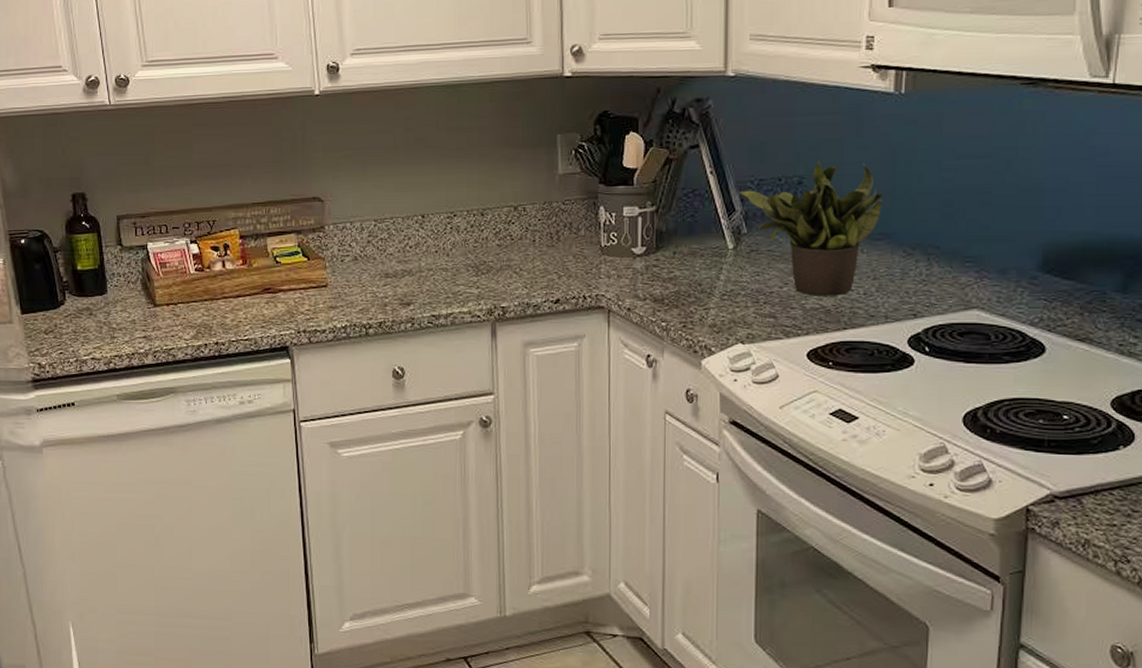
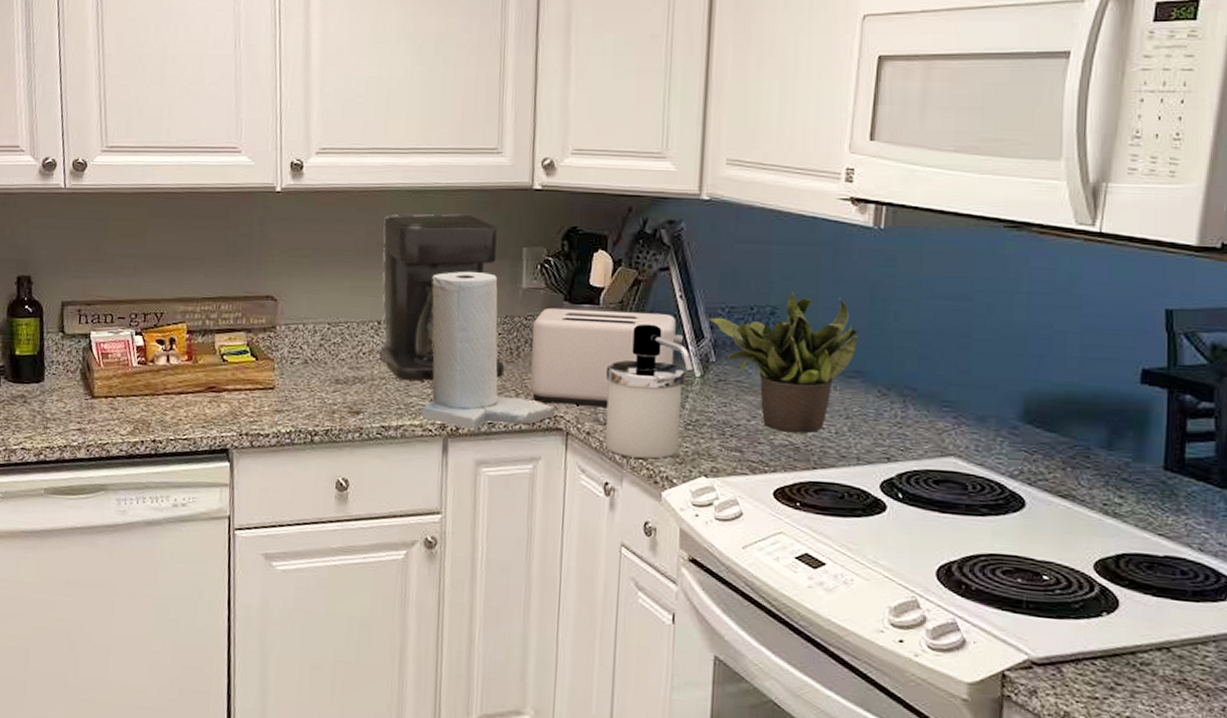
coffee maker: none [421,105,545,271] -> present [377,214,504,382]
paper towel: none [469,160,597,313] -> present [421,271,556,430]
toaster: none [570,190,716,284] -> present [530,307,684,407]
soap dispenser: none [642,201,726,330] -> present [605,323,693,459]

